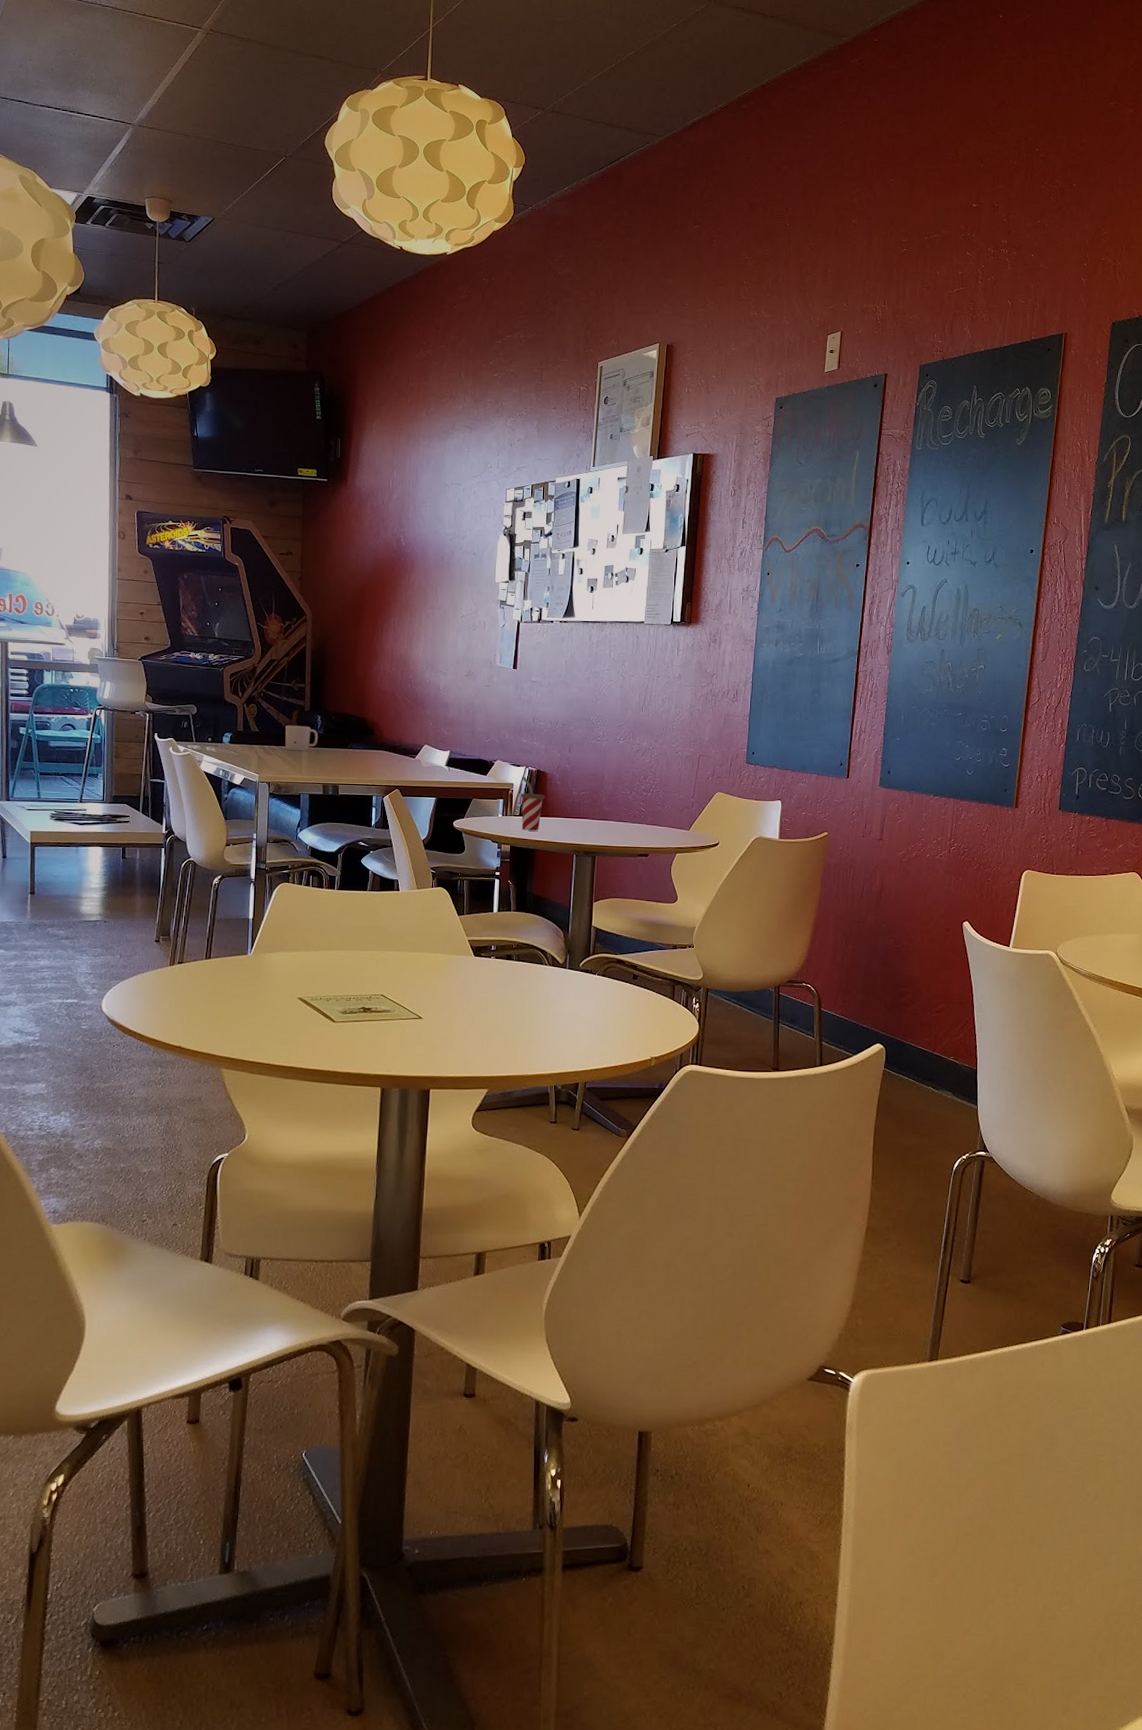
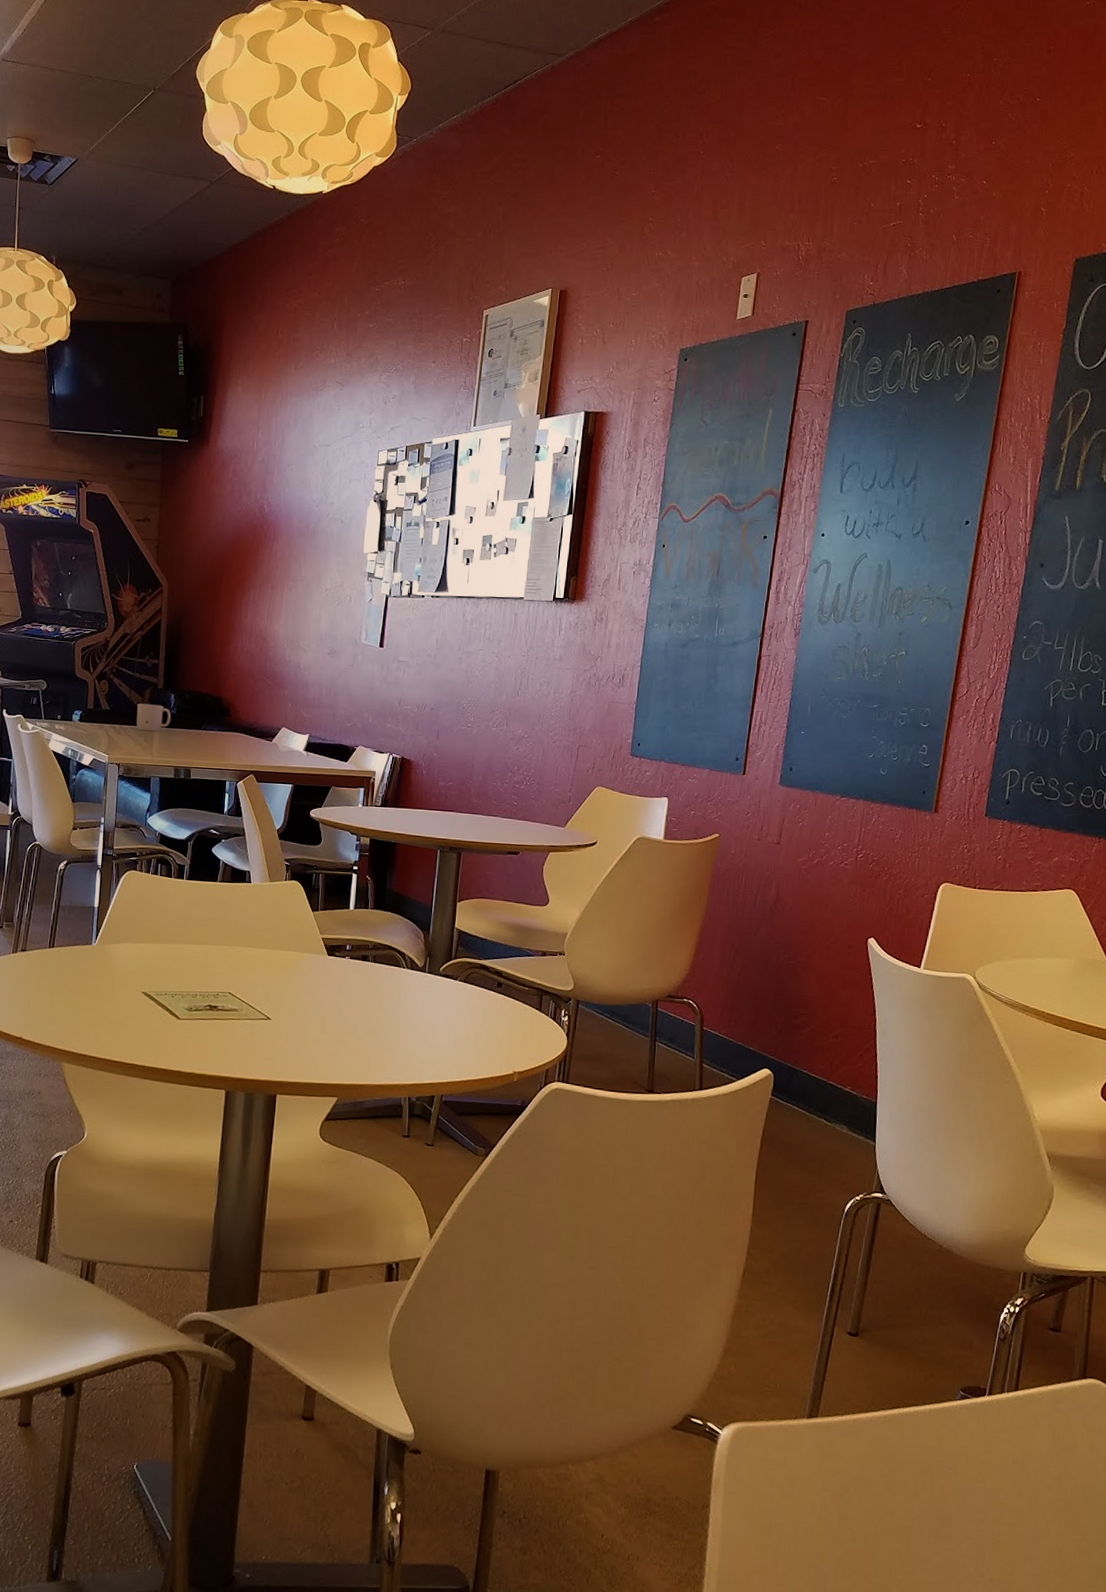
beverage cup: present [520,776,545,831] -> none [382,764,409,823]

